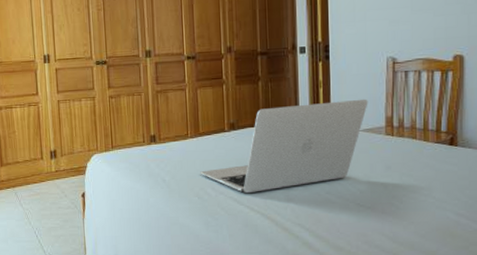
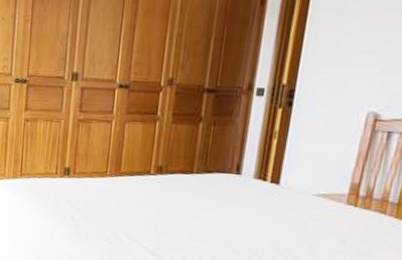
laptop: present [200,99,368,194] -> none [114,154,333,247]

